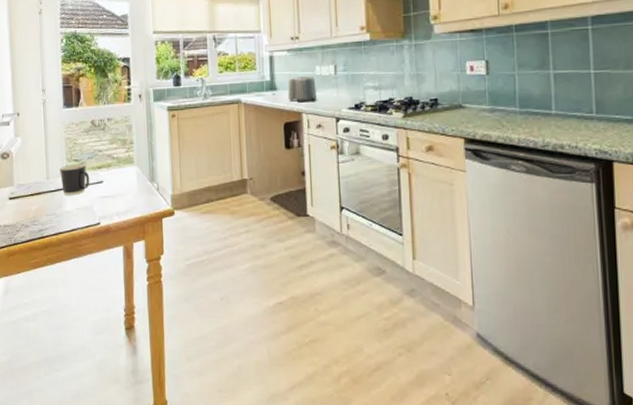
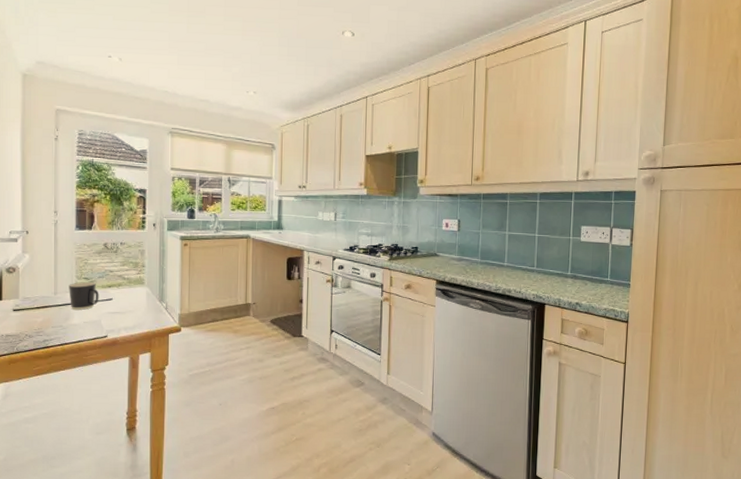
toaster: present [288,76,317,103] -> none [293,219,318,242]

